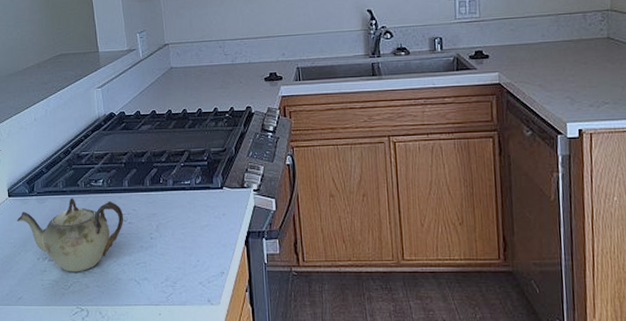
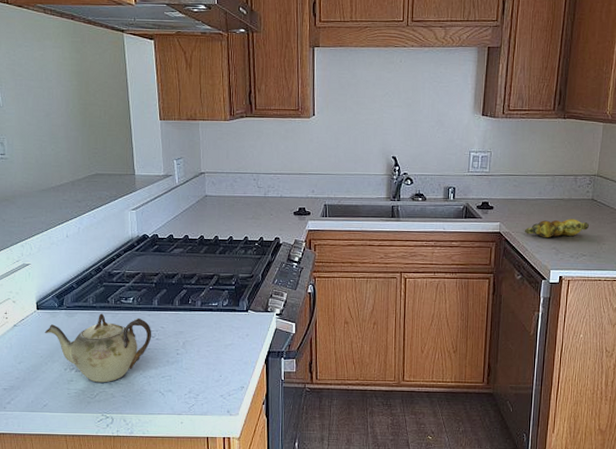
banana bunch: none [529,62,608,87] -> present [524,219,589,238]

